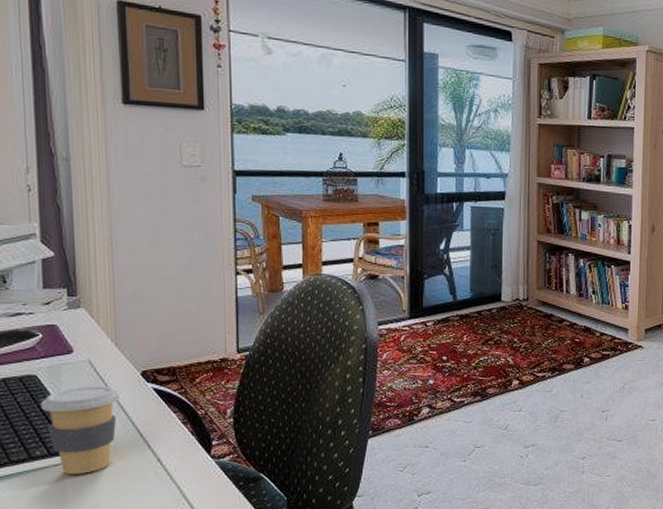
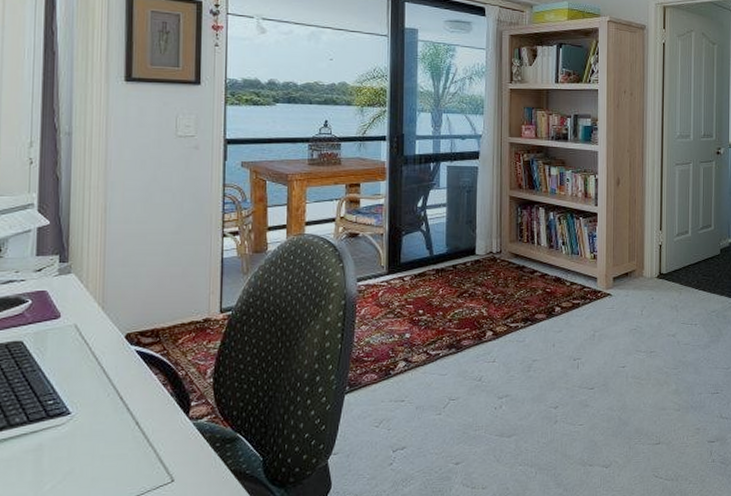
coffee cup: present [40,386,119,474] -> none [24,350,103,441]

